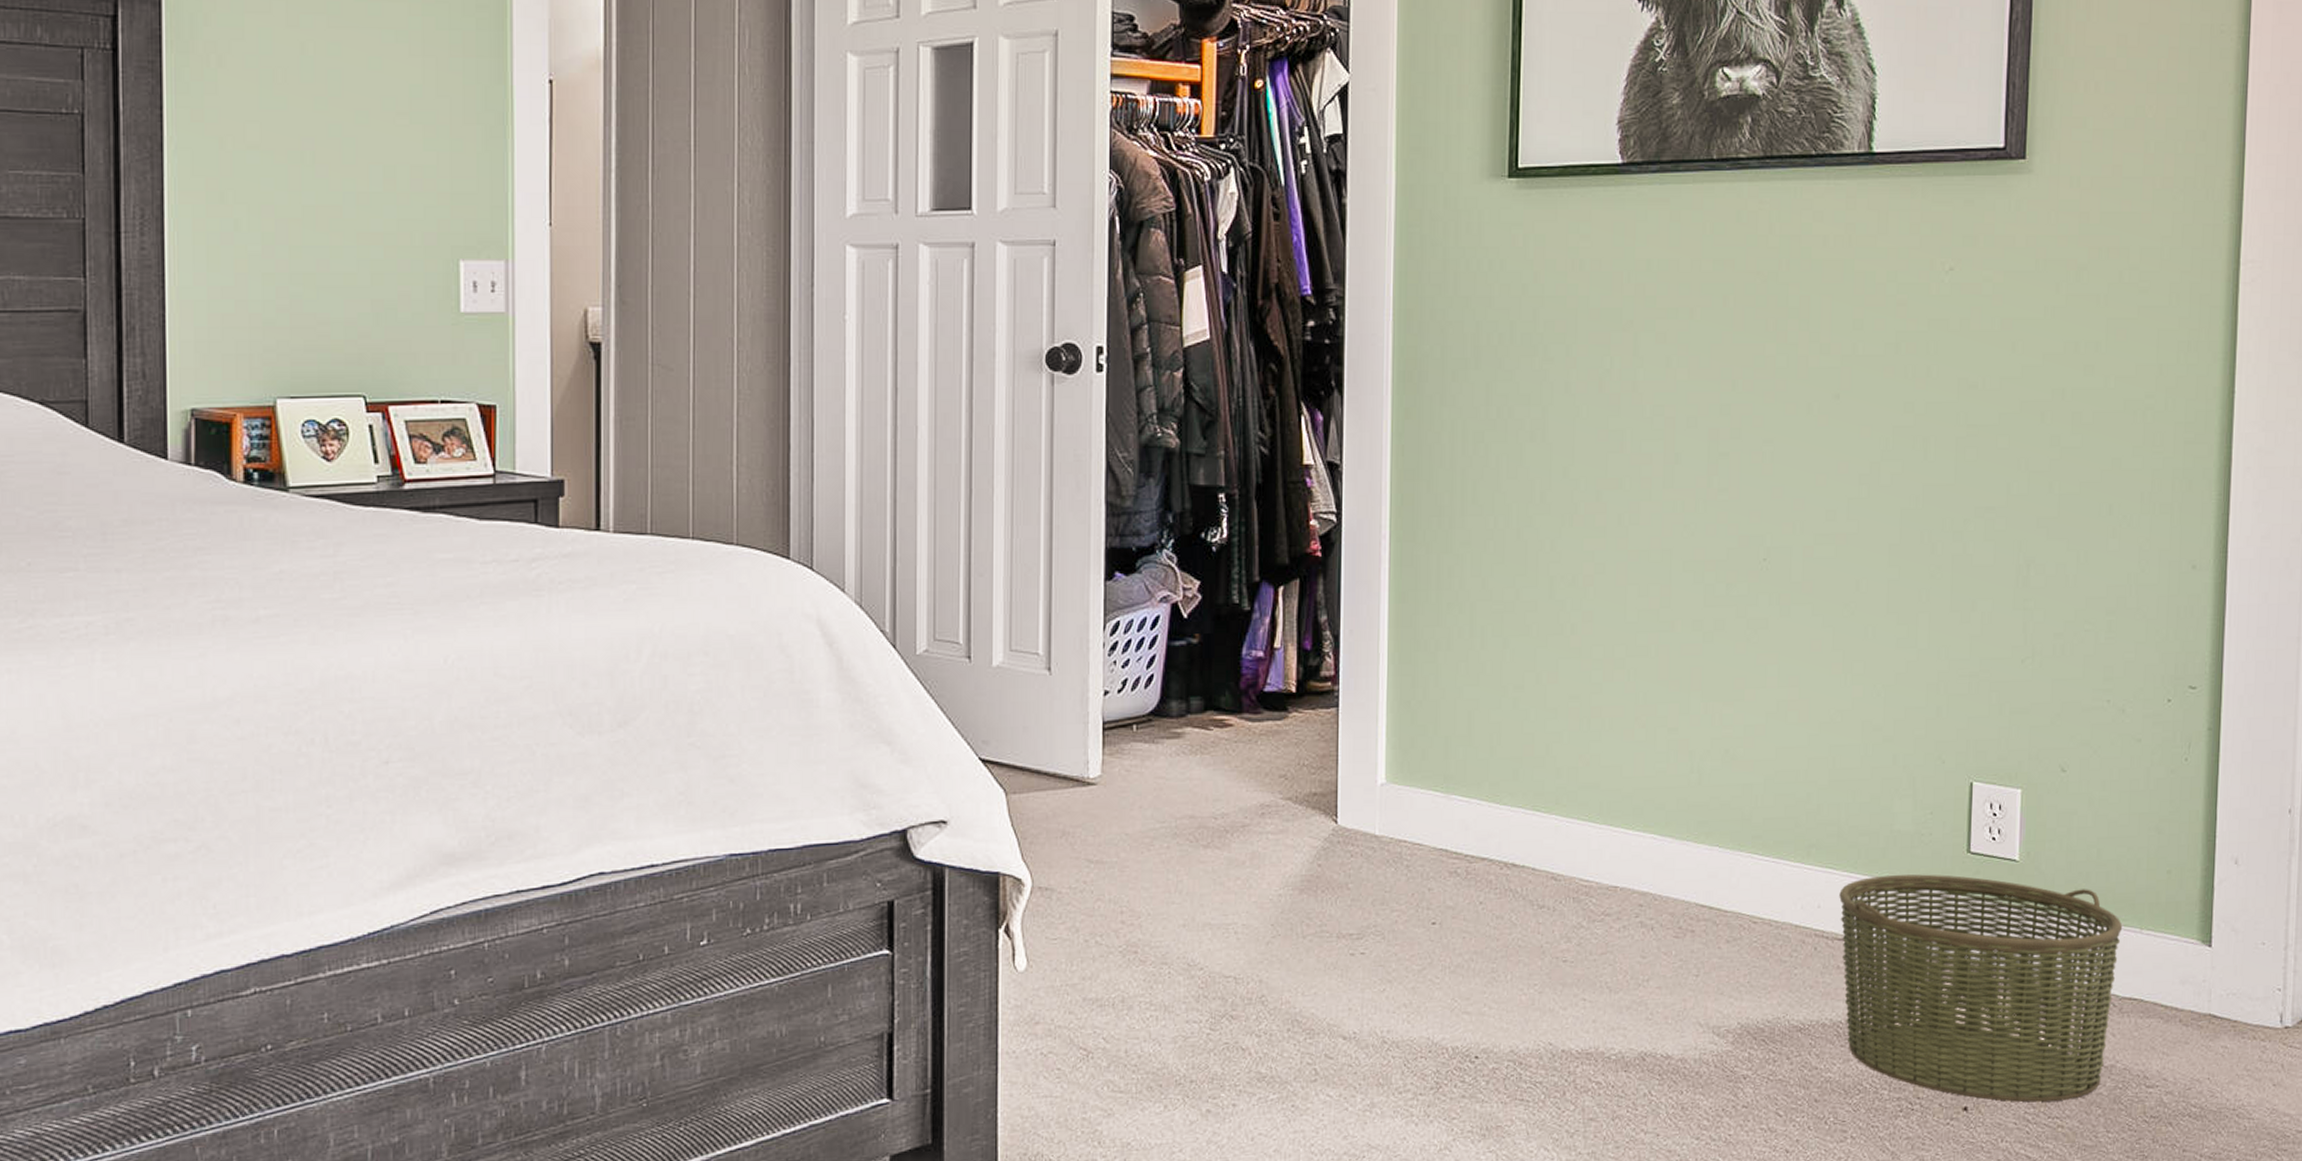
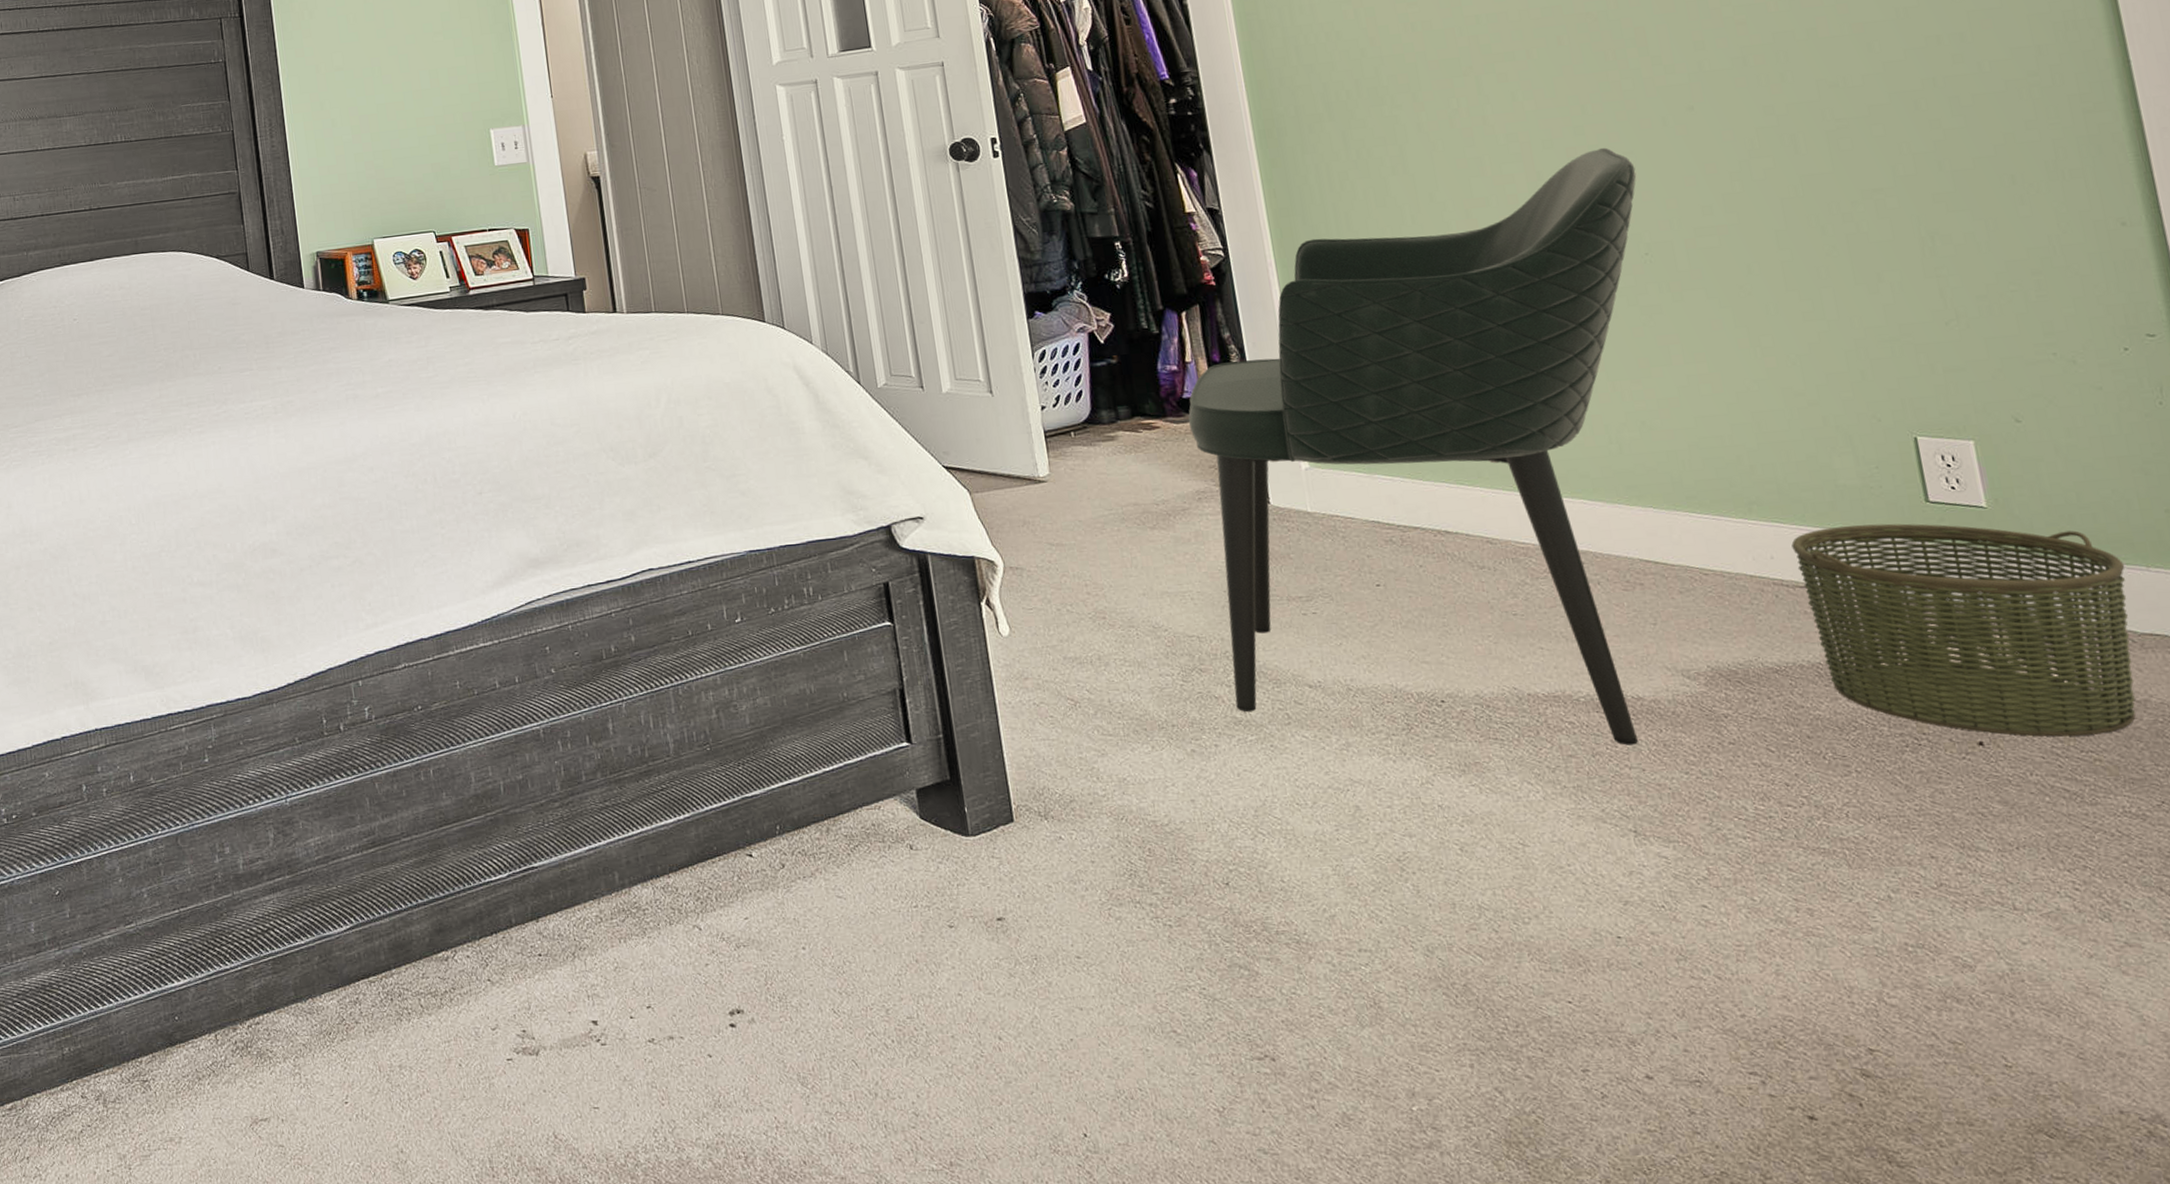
armchair: none [1263,432,1772,1108] -> present [1188,147,1639,745]

